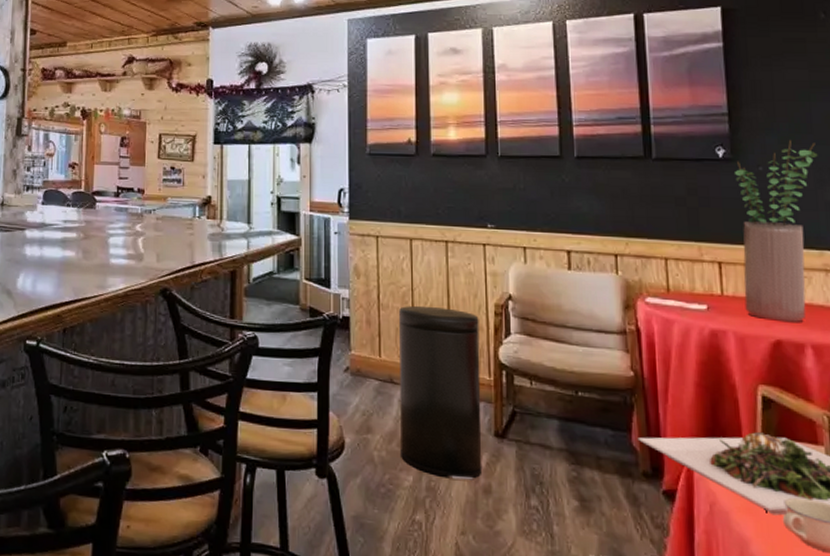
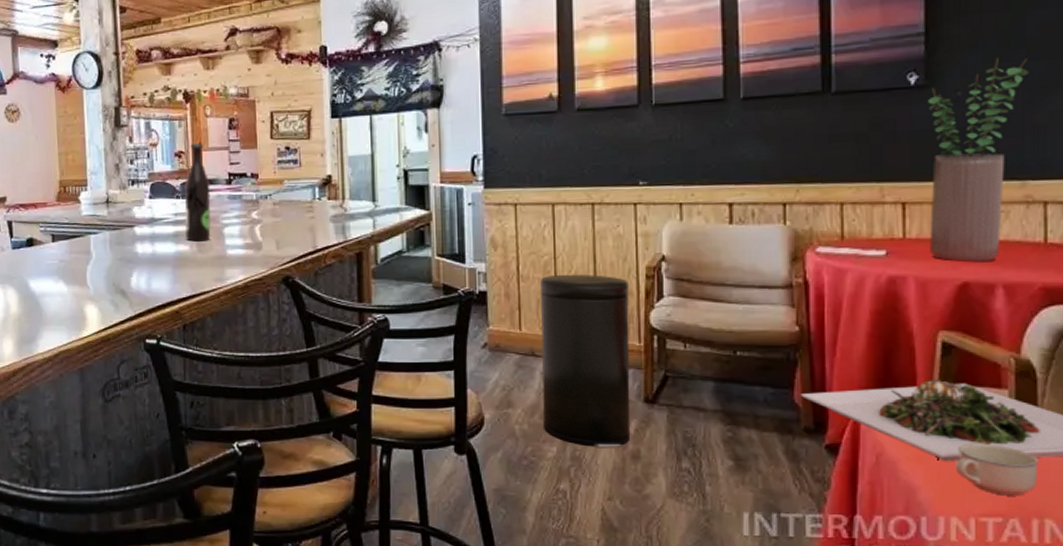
bottle: none [72,156,99,249] -> present [184,142,212,242]

